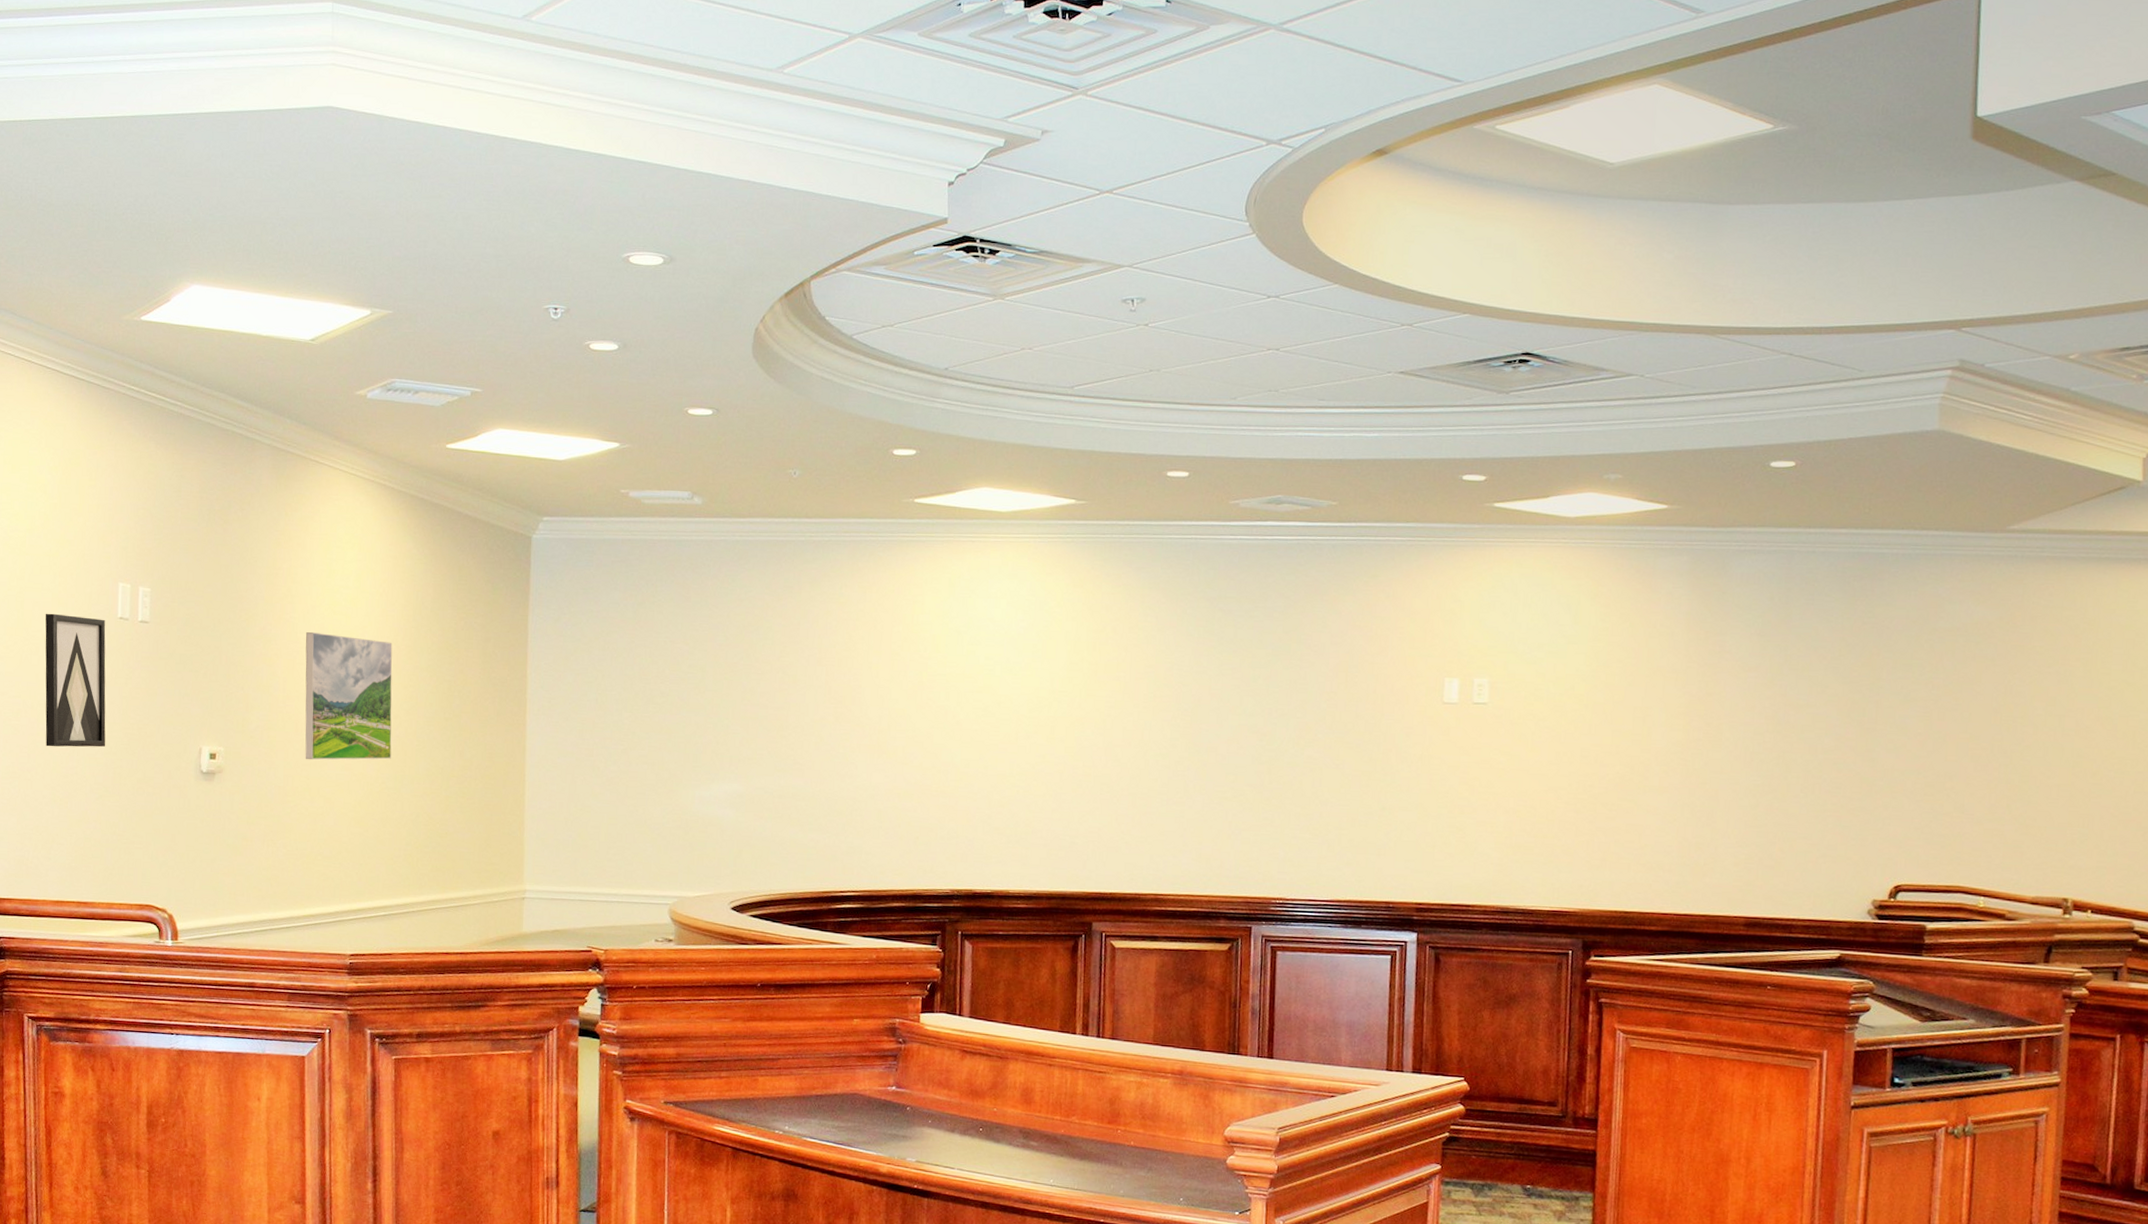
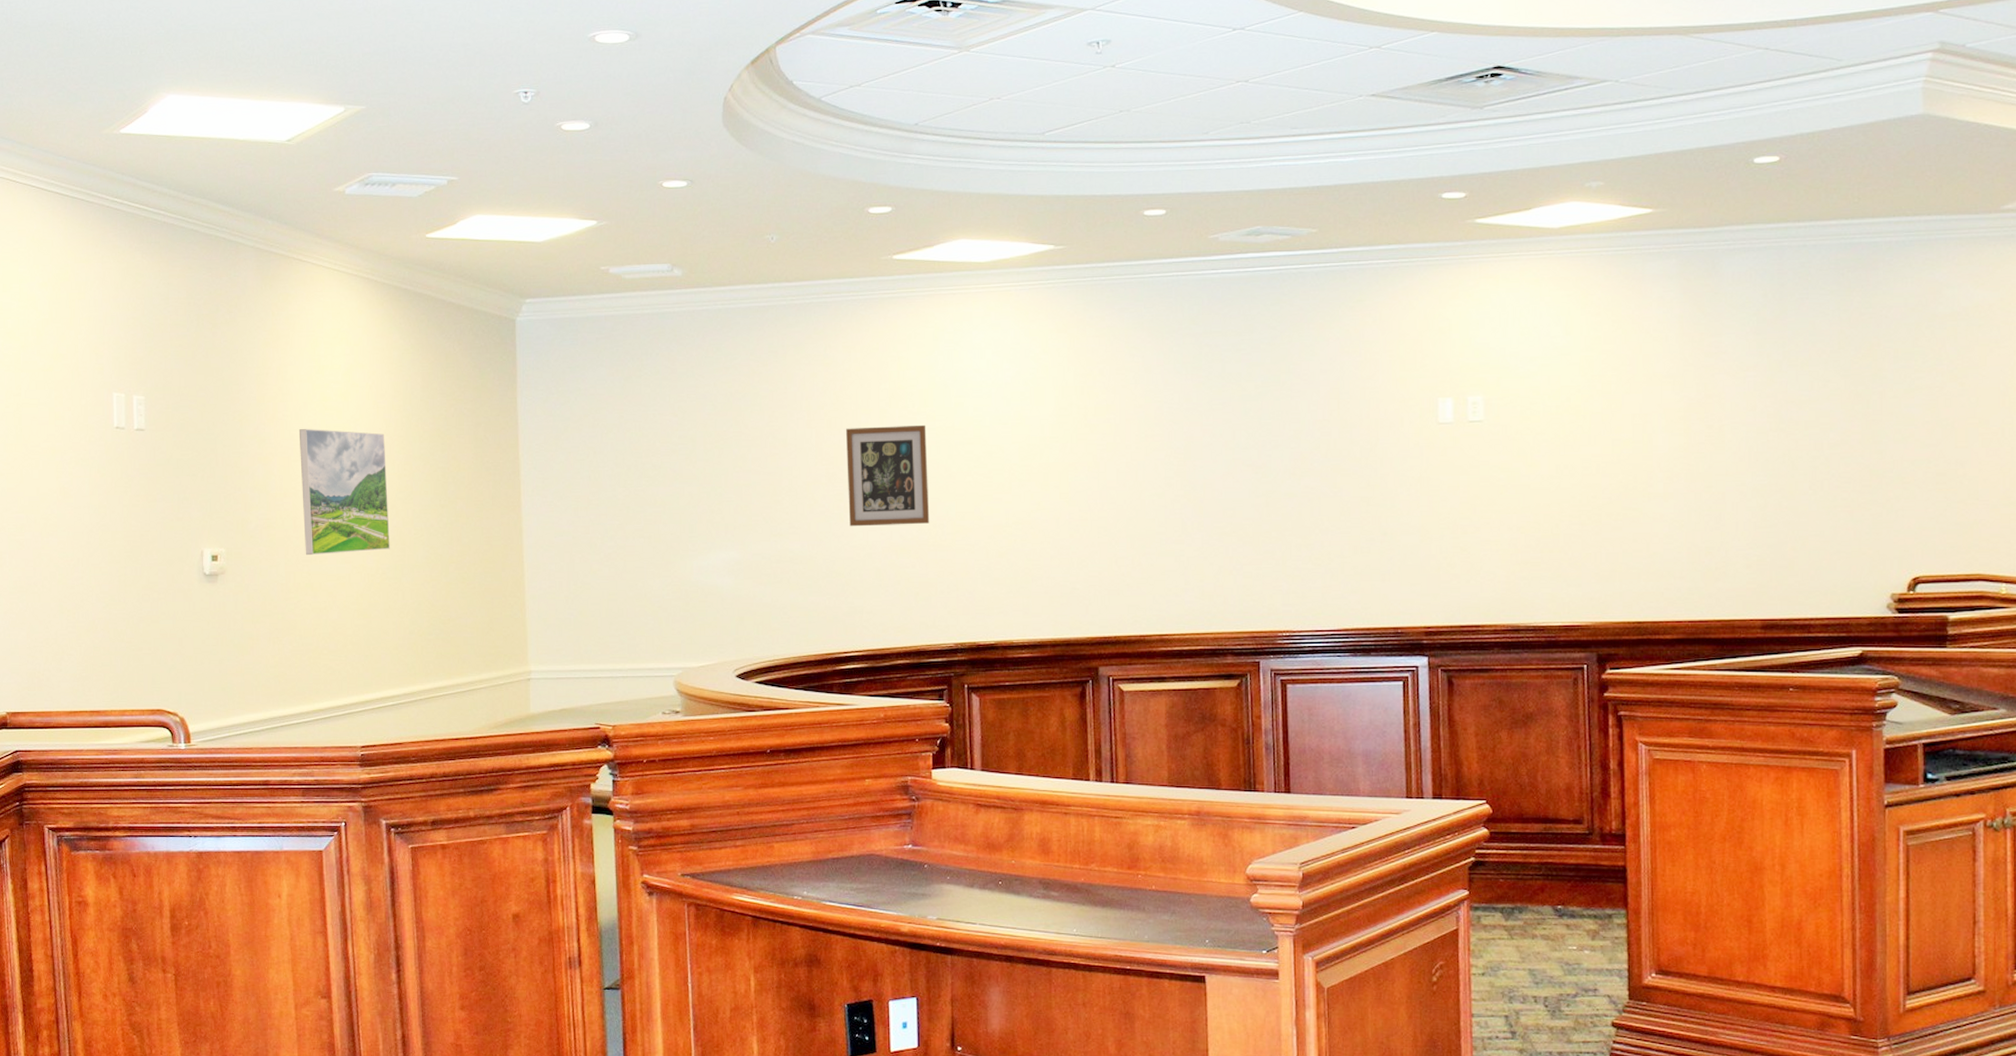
wall art: present [45,613,106,747] -> none [43,427,109,559]
wall art: none [854,668,937,769] -> present [845,424,930,527]

